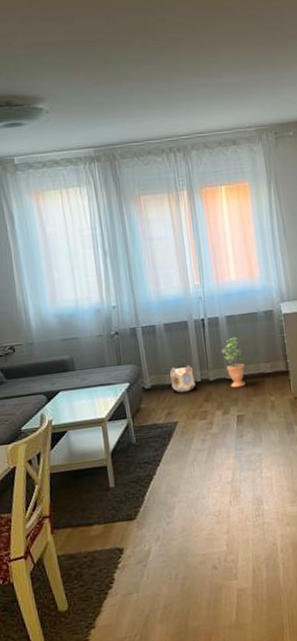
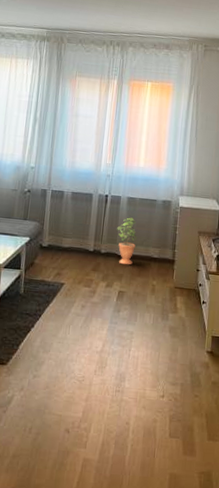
planter: present [170,364,195,393] -> none [66,232,89,258]

